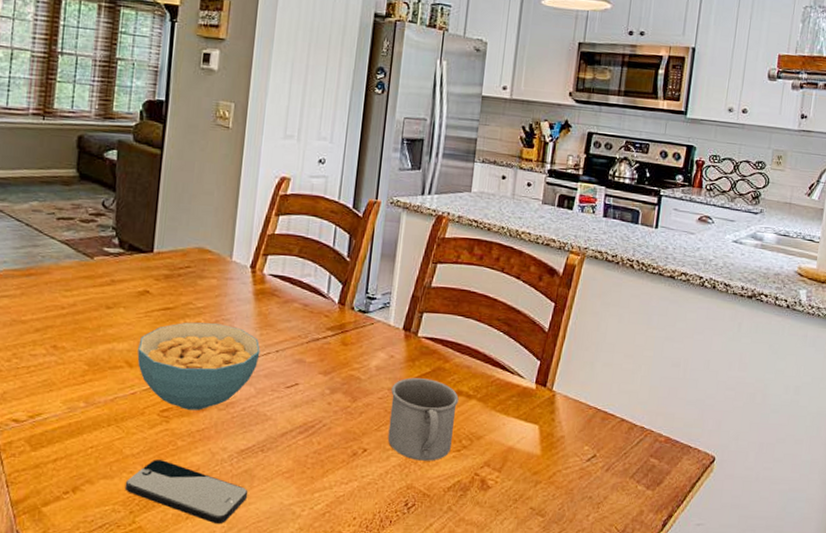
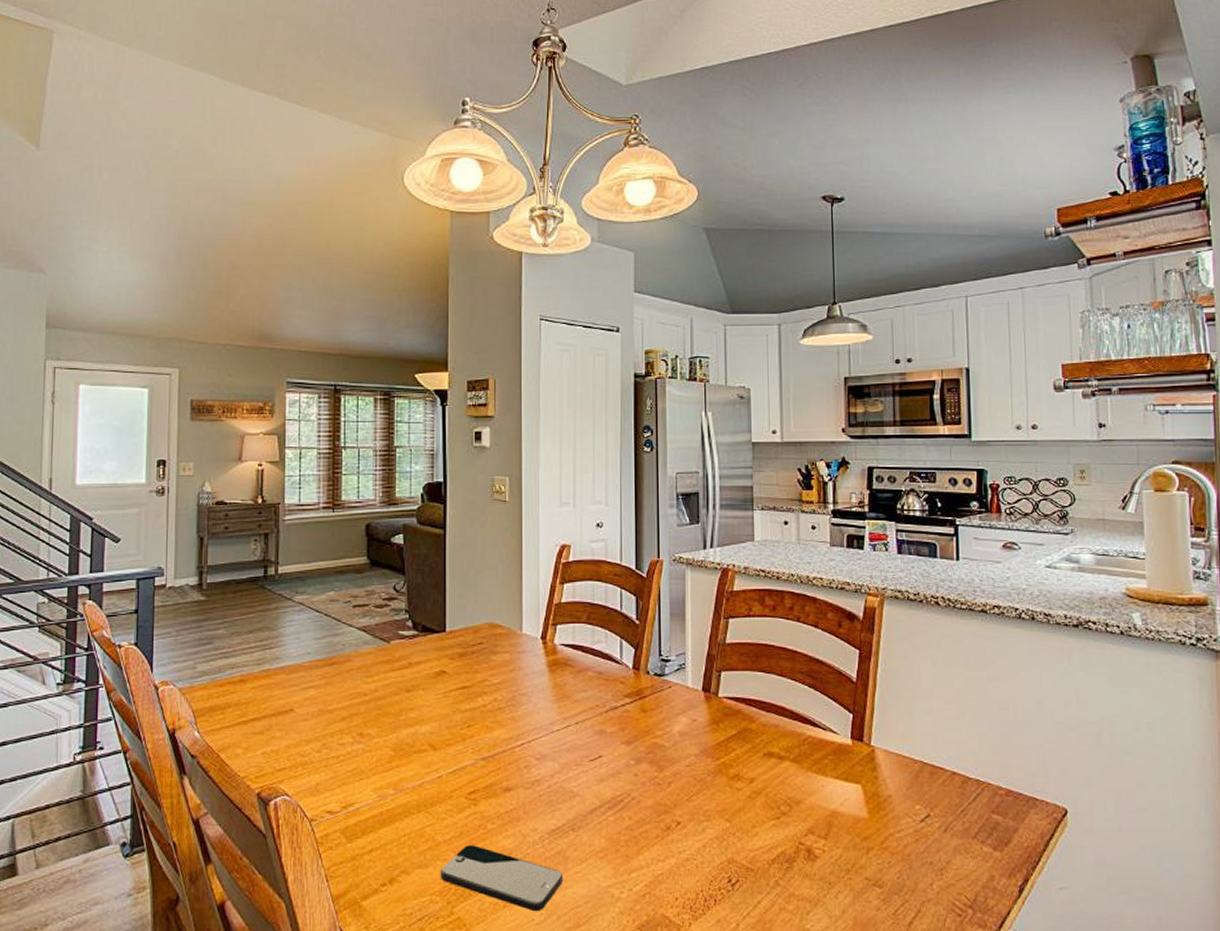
cereal bowl: present [137,322,260,410] -> none [440,698,560,791]
mug: present [387,378,459,461] -> none [698,742,771,831]

